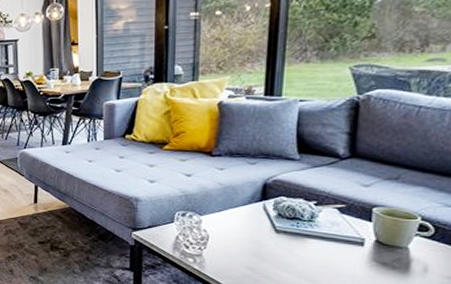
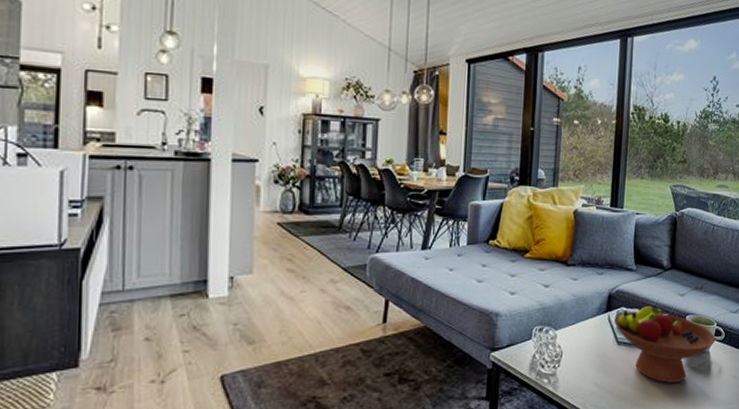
fruit bowl: none [270,195,420,276] -> present [613,305,716,383]

